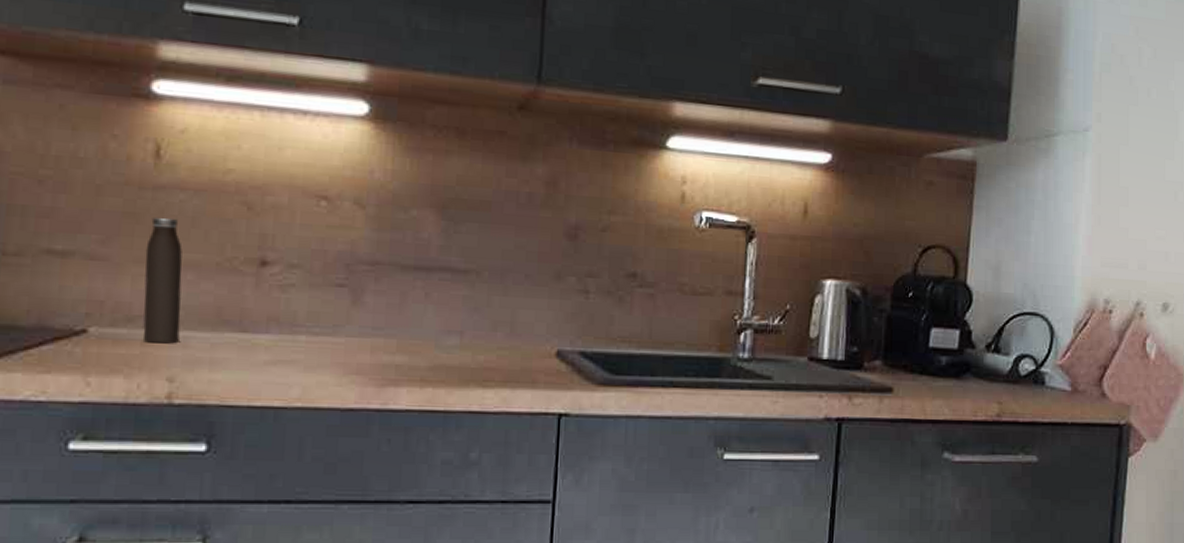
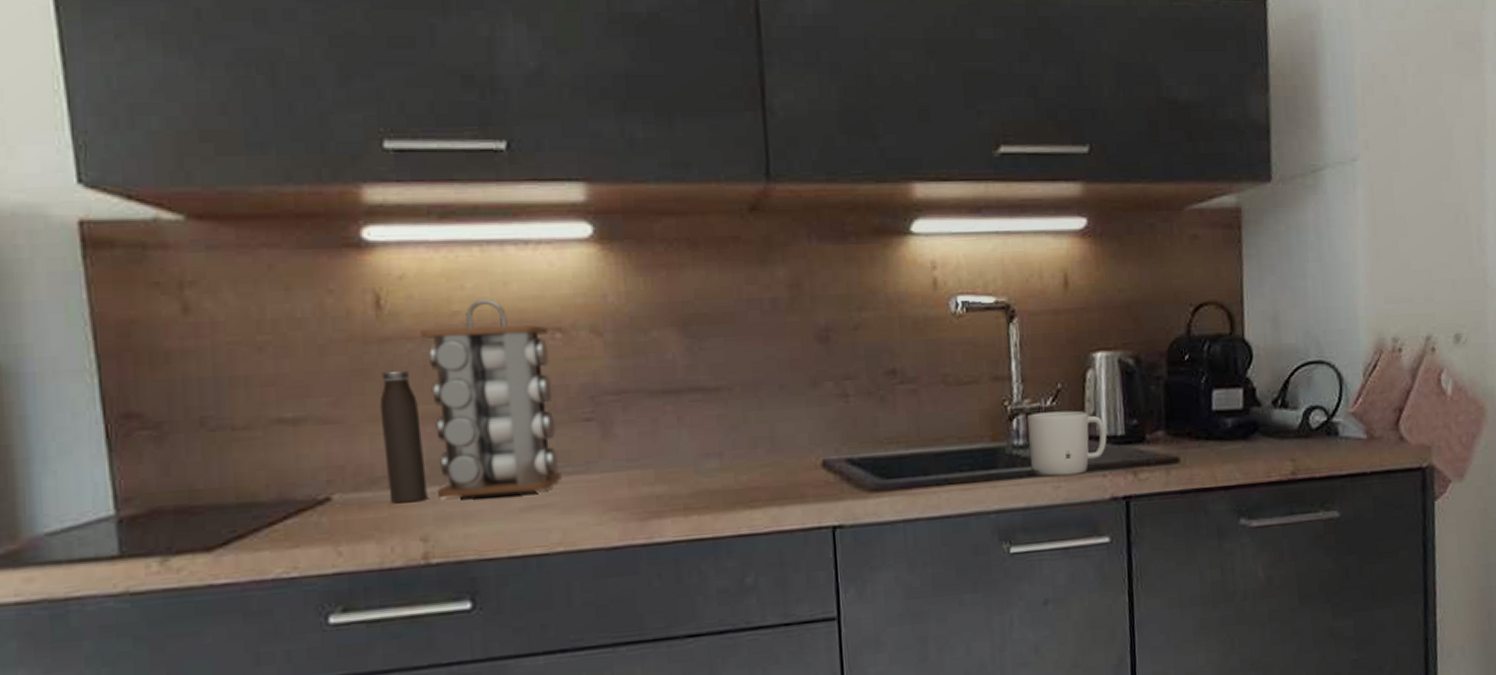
spice rack: none [189,160,315,349] -> present [420,298,562,498]
mug: none [752,329,828,394] -> present [1027,410,1107,478]

